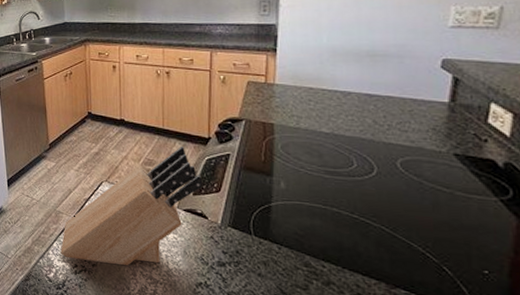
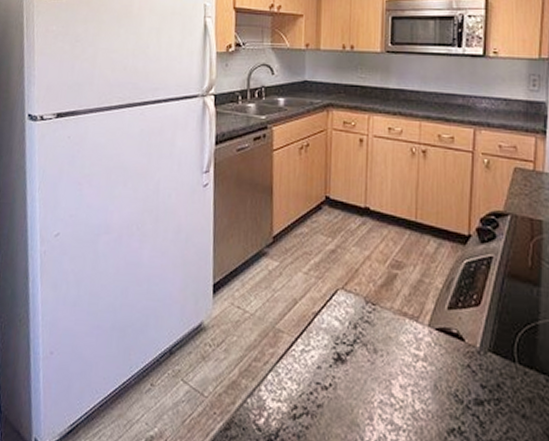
knife block: present [60,147,203,265] -> none [276,245,461,406]

